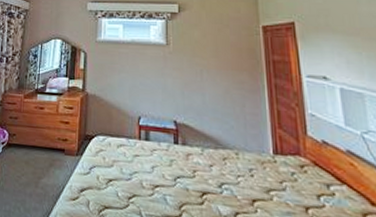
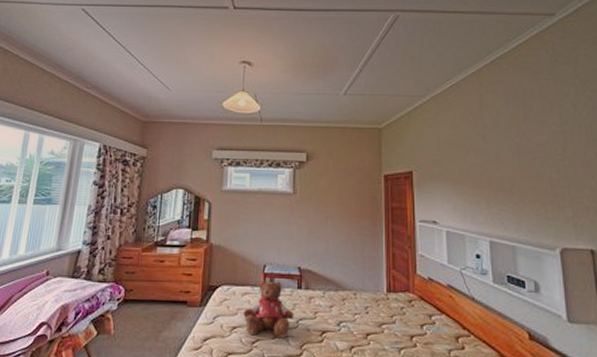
teddy bear: none [119,133,171,197] -> present [243,280,294,339]

